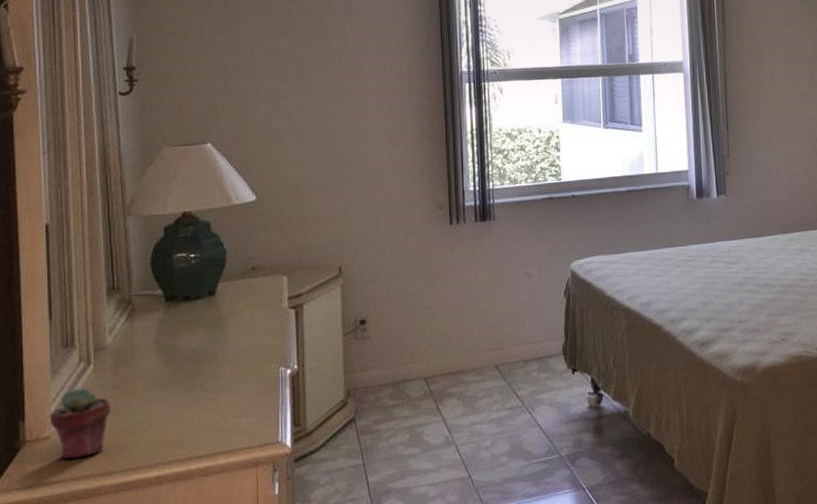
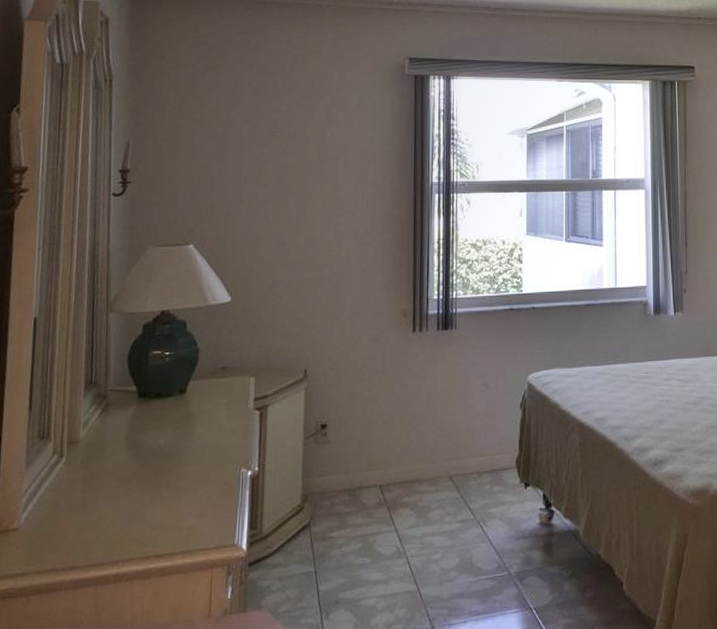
potted succulent: present [49,387,112,460] -> none [19,480,80,553]

